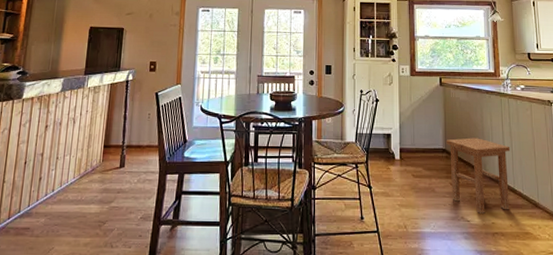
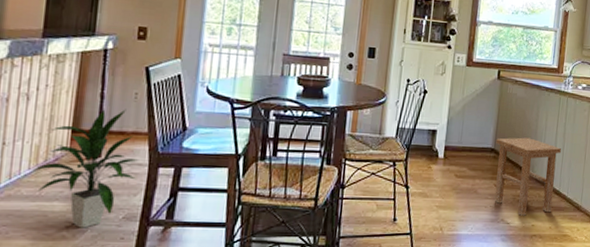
indoor plant: none [76,127,152,227] -> present [32,109,139,228]

